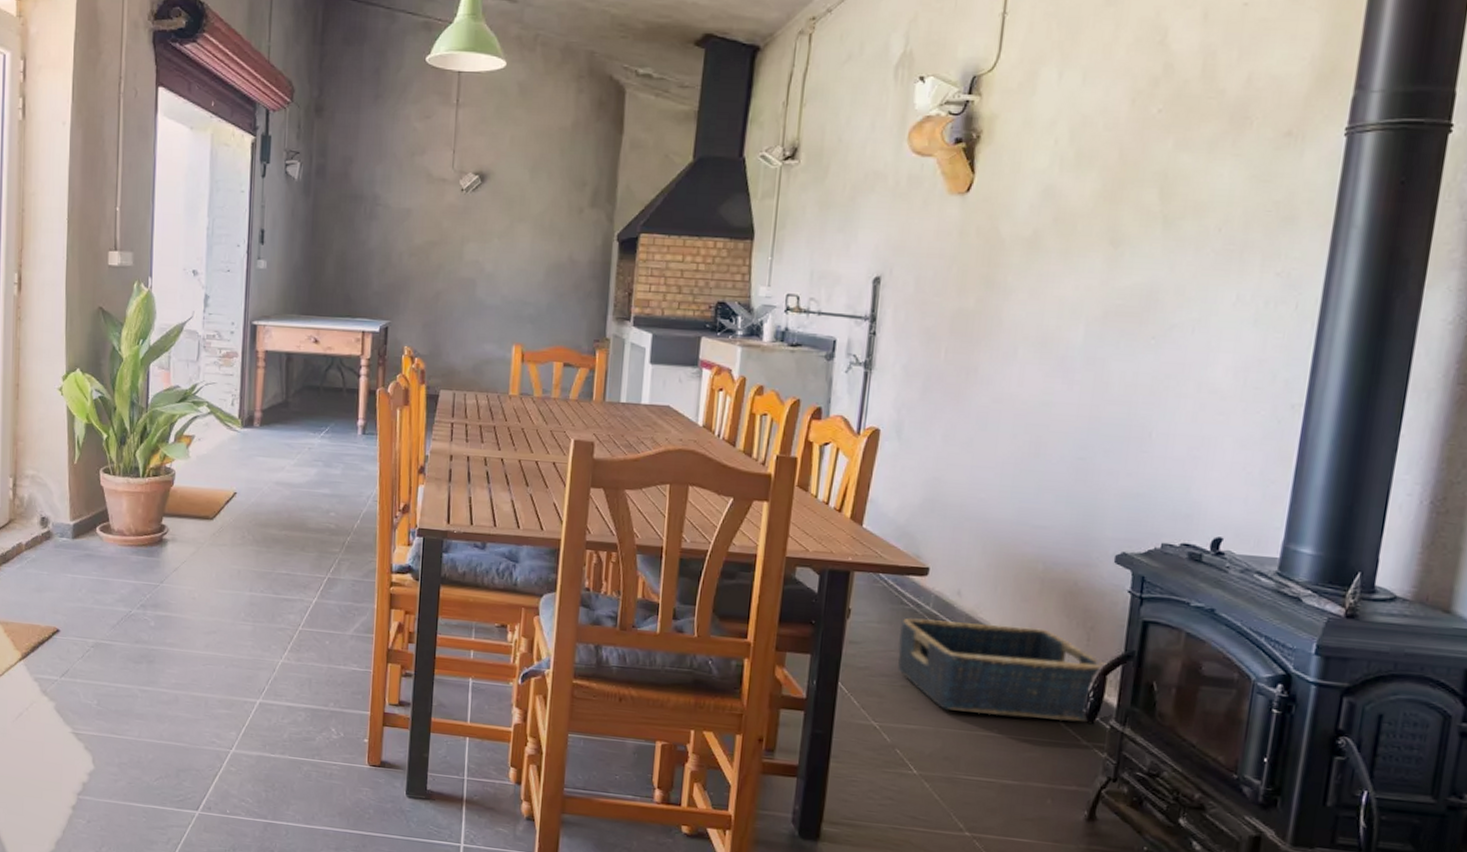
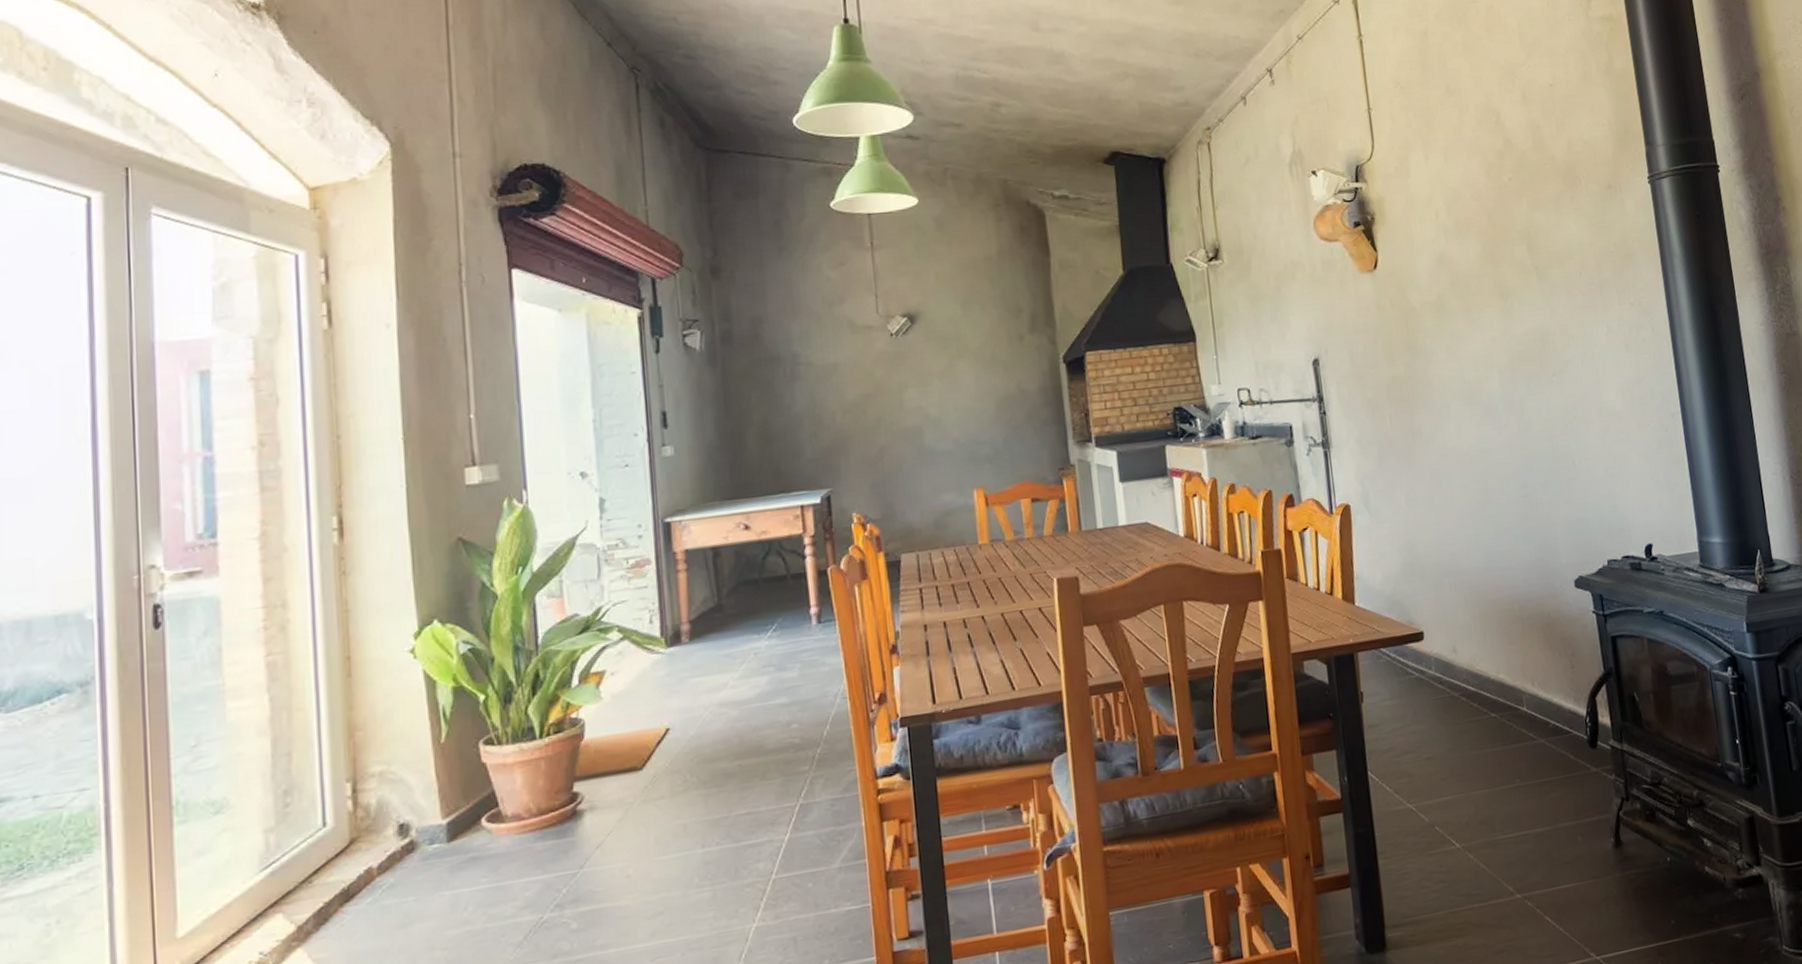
basket: present [898,618,1106,723] -> none [1411,666,1602,772]

